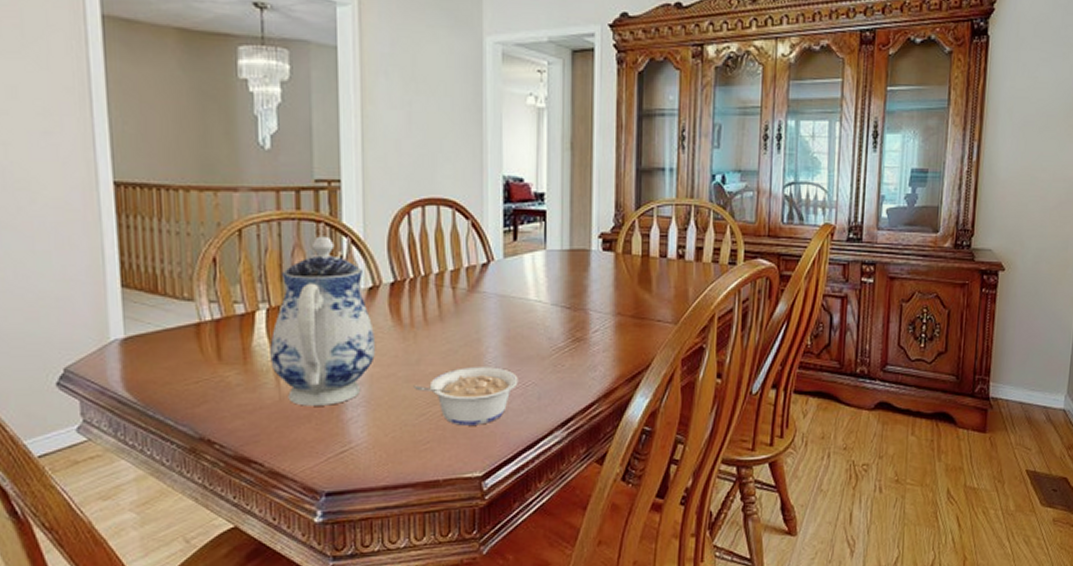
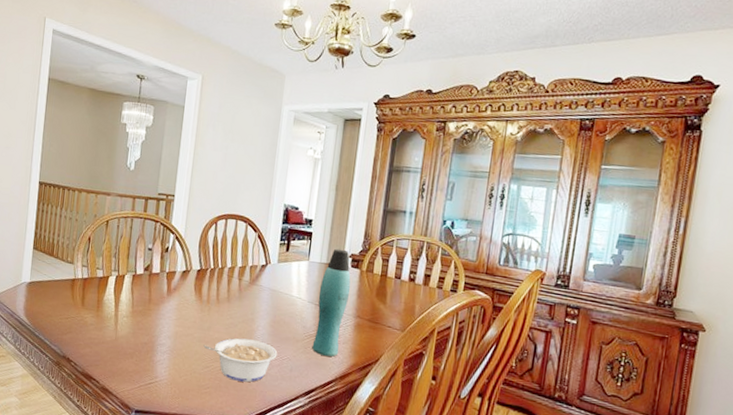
teapot: present [270,236,376,406] -> none [113,231,183,349]
bottle: none [563,228,604,371] -> present [312,248,351,357]

